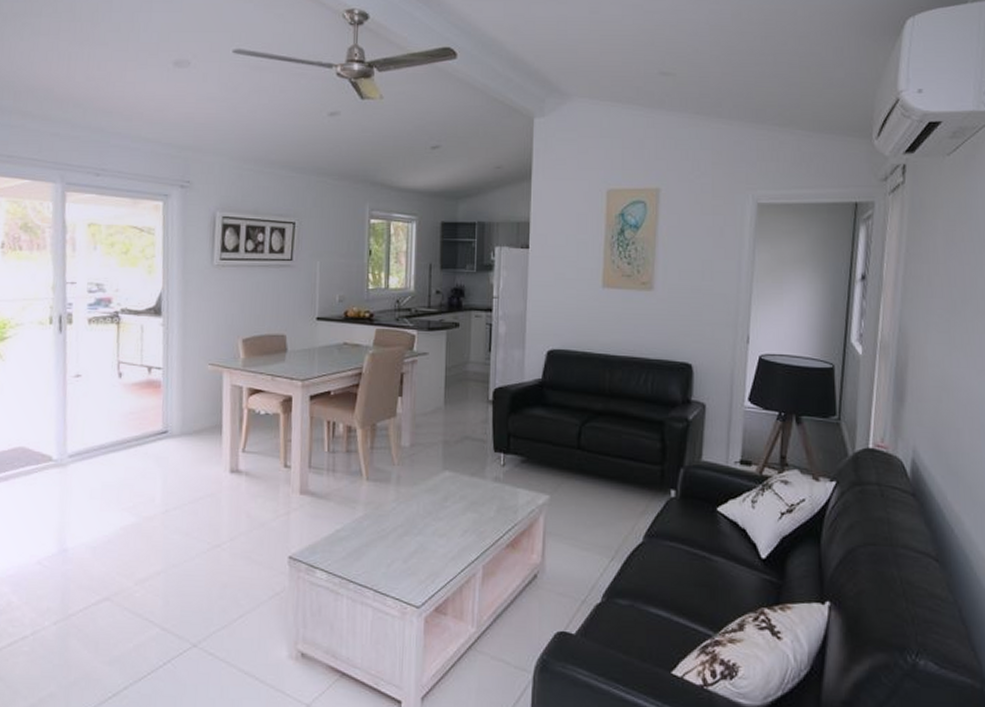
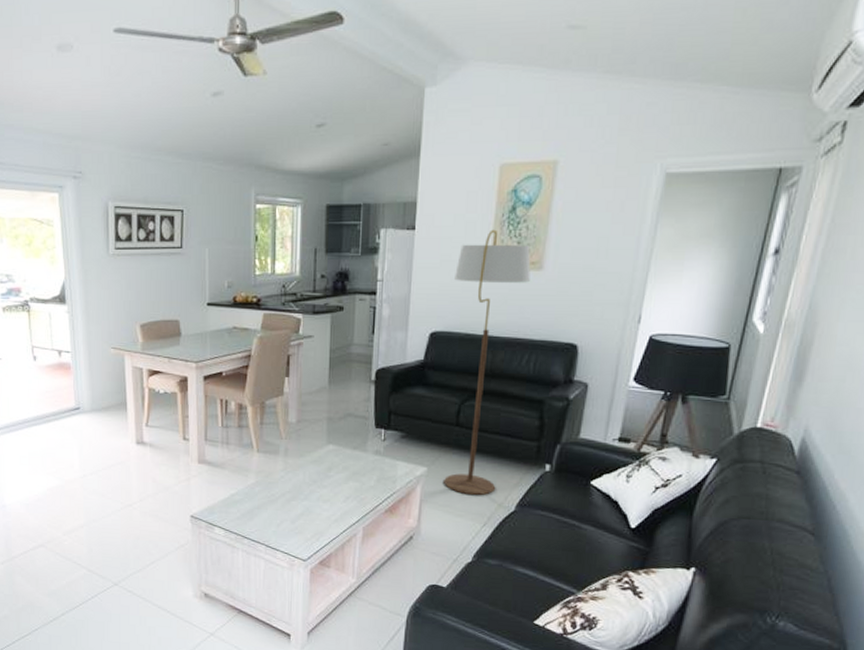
floor lamp: none [568,250,642,526] -> present [444,229,531,496]

